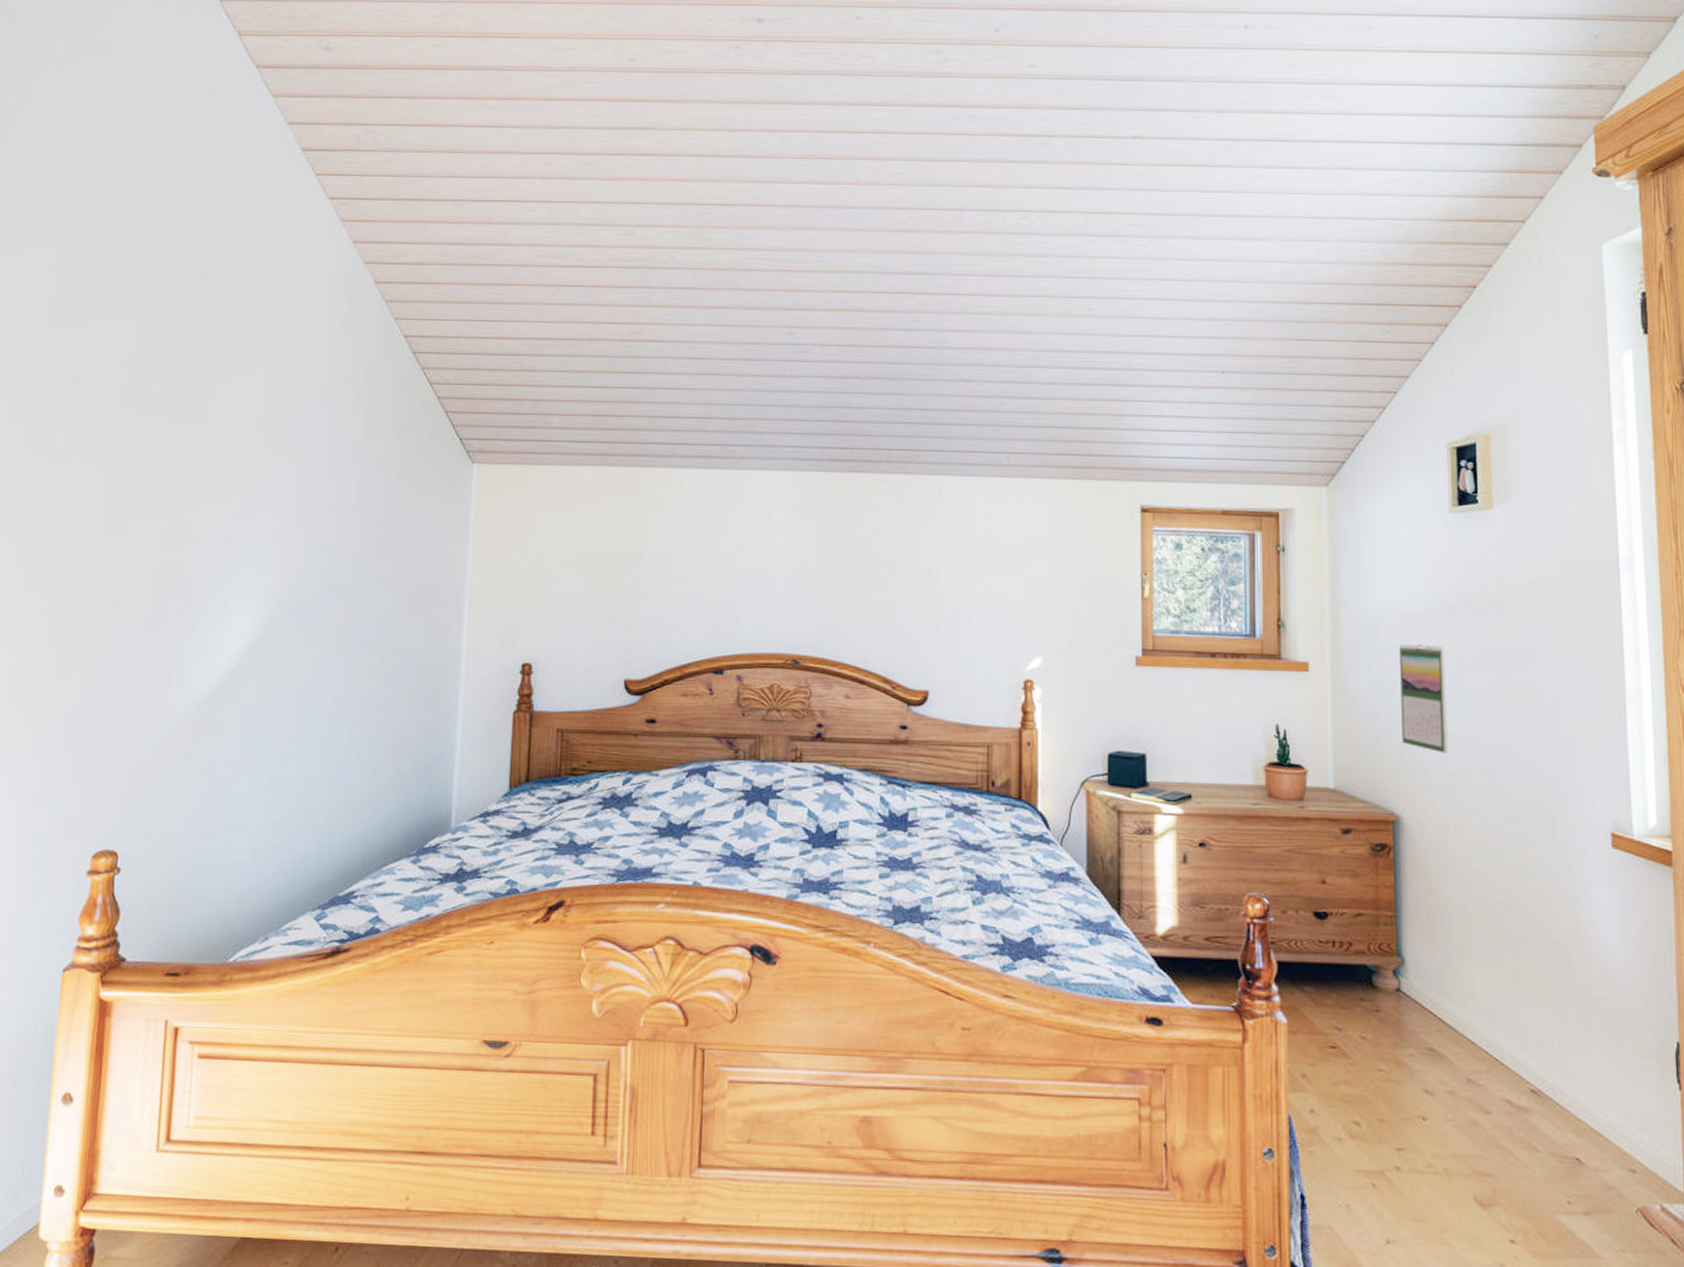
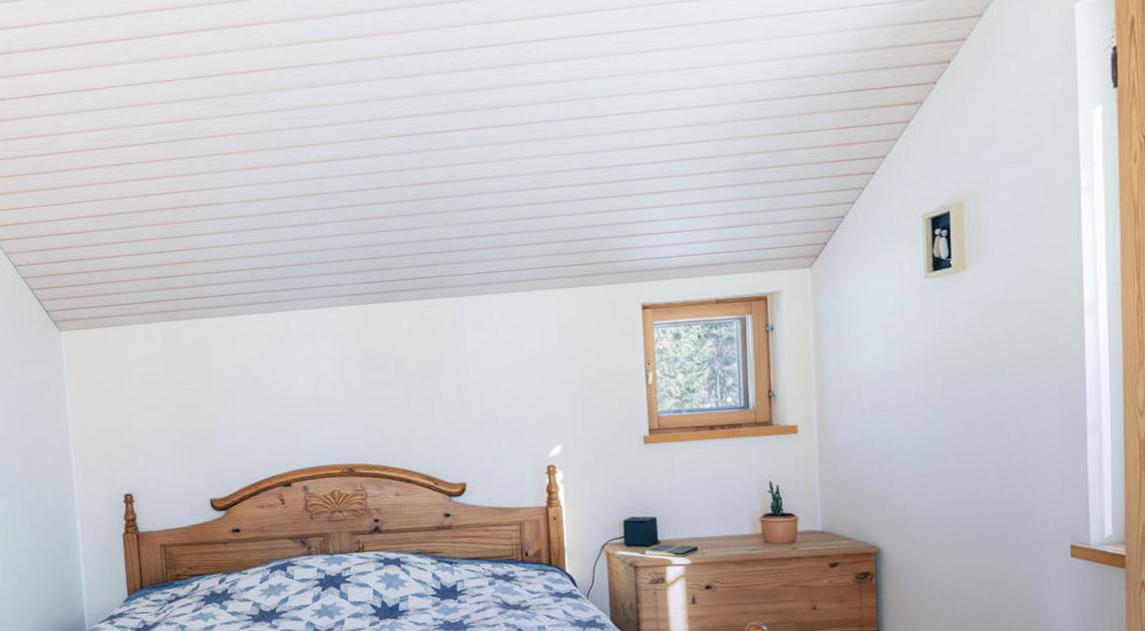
calendar: present [1400,643,1448,754] -> none [879,398,923,492]

